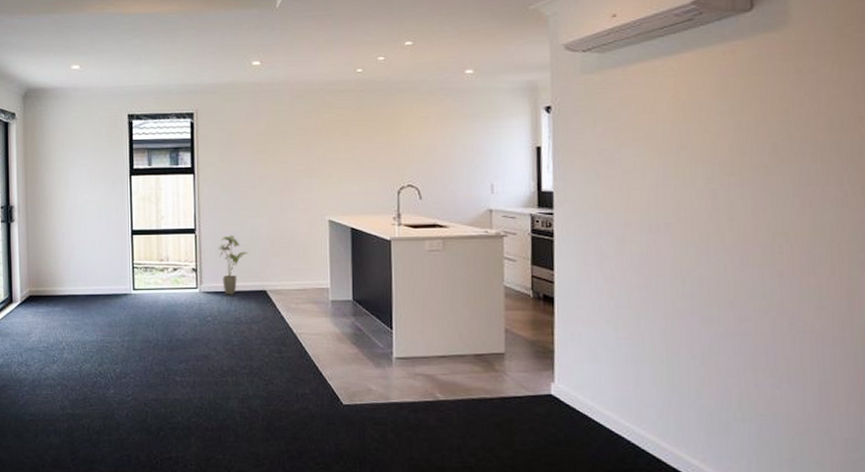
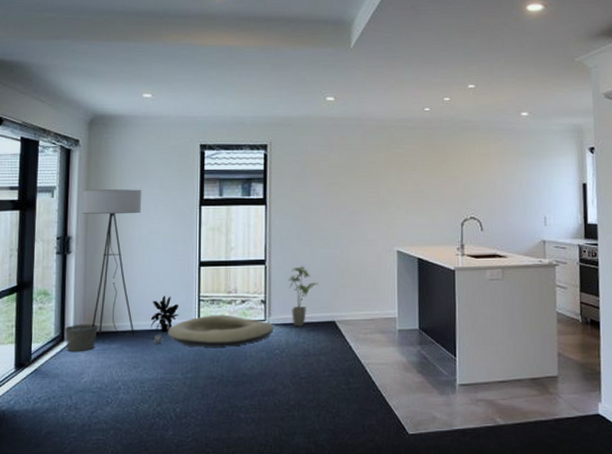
basket: none [12,287,43,314] -> present [64,323,99,353]
floor lamp: none [22,160,101,309] -> present [82,189,163,345]
potted plant: none [89,263,115,297] -> present [150,296,179,332]
dog bed: none [105,282,205,313] -> present [168,314,273,348]

